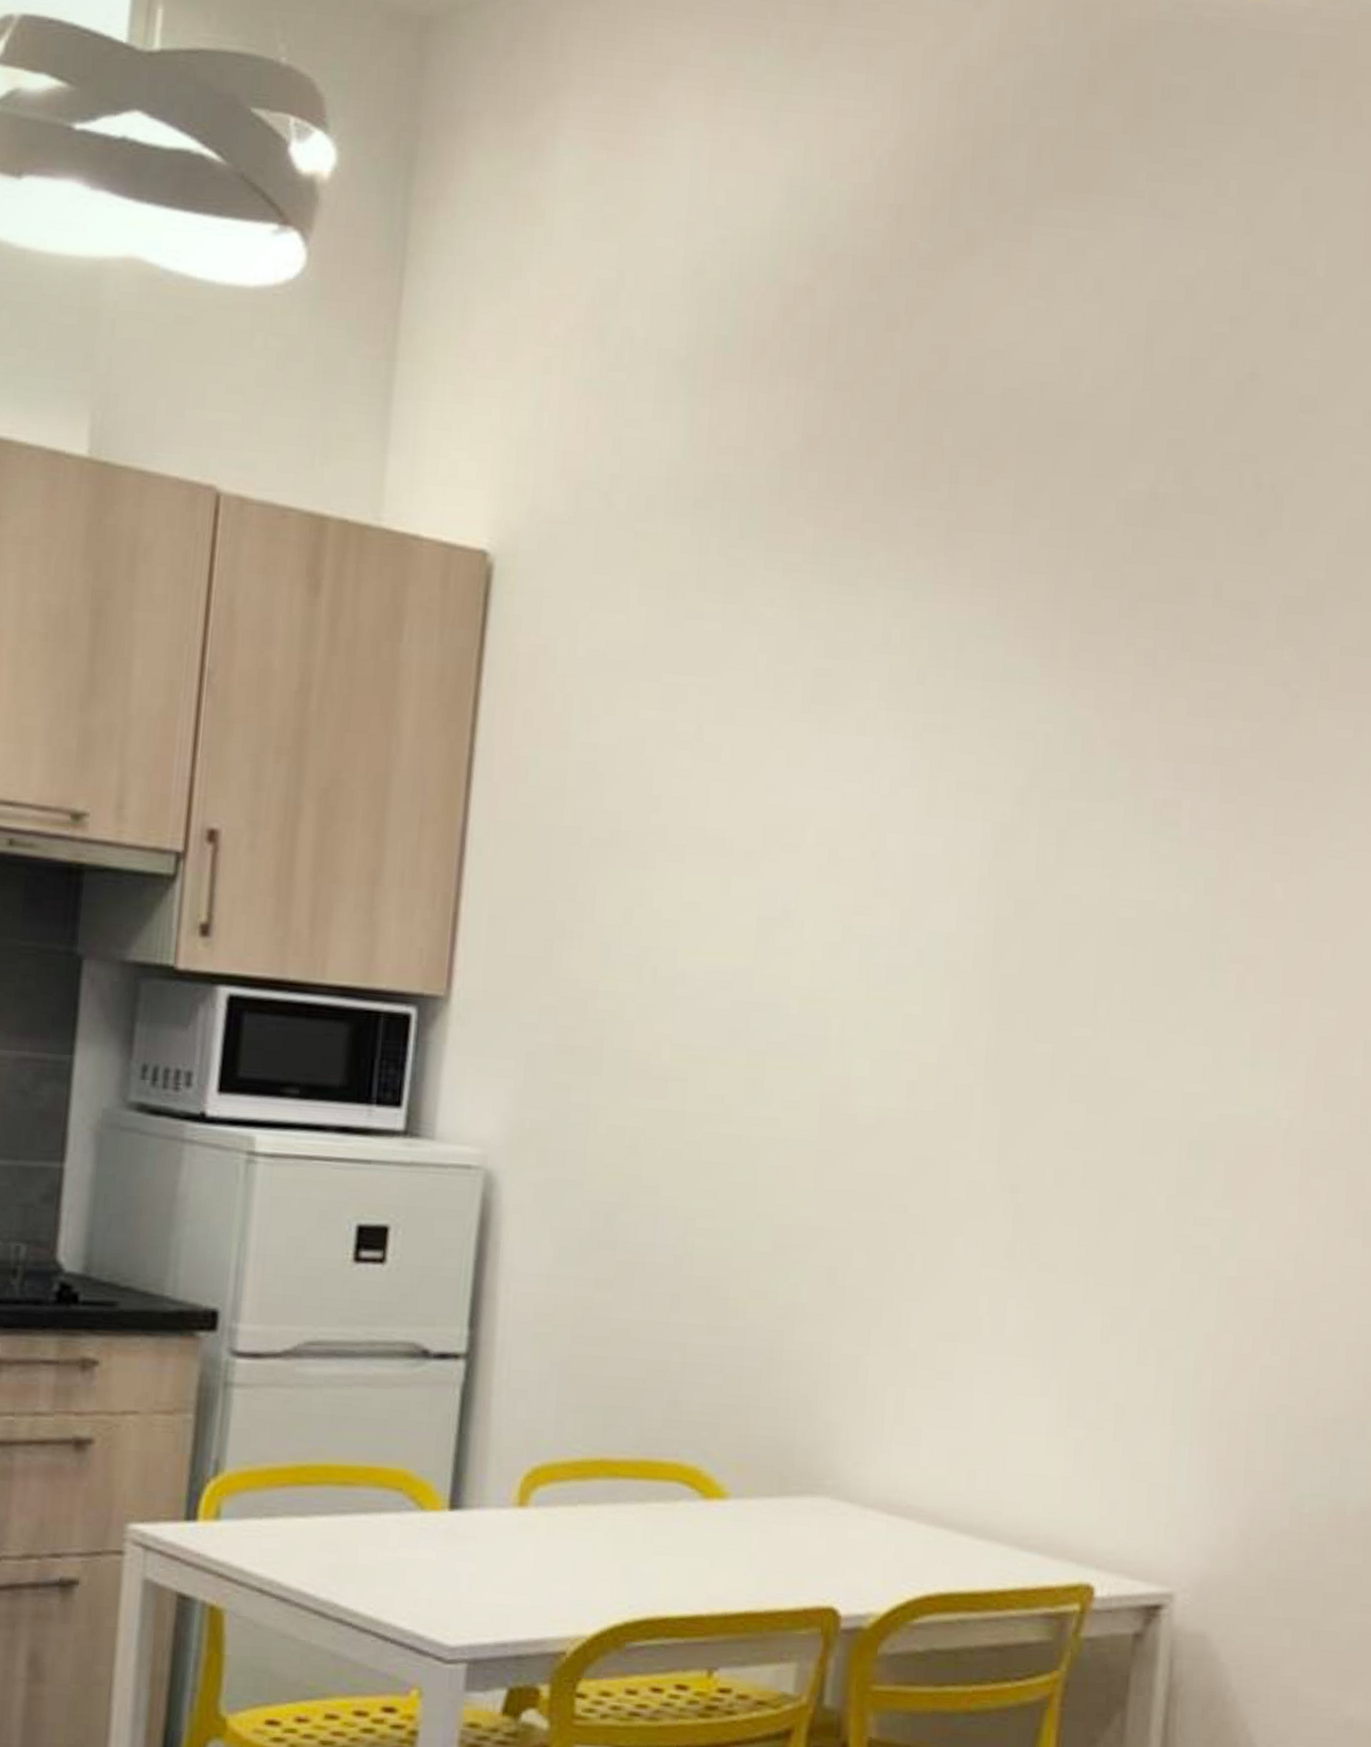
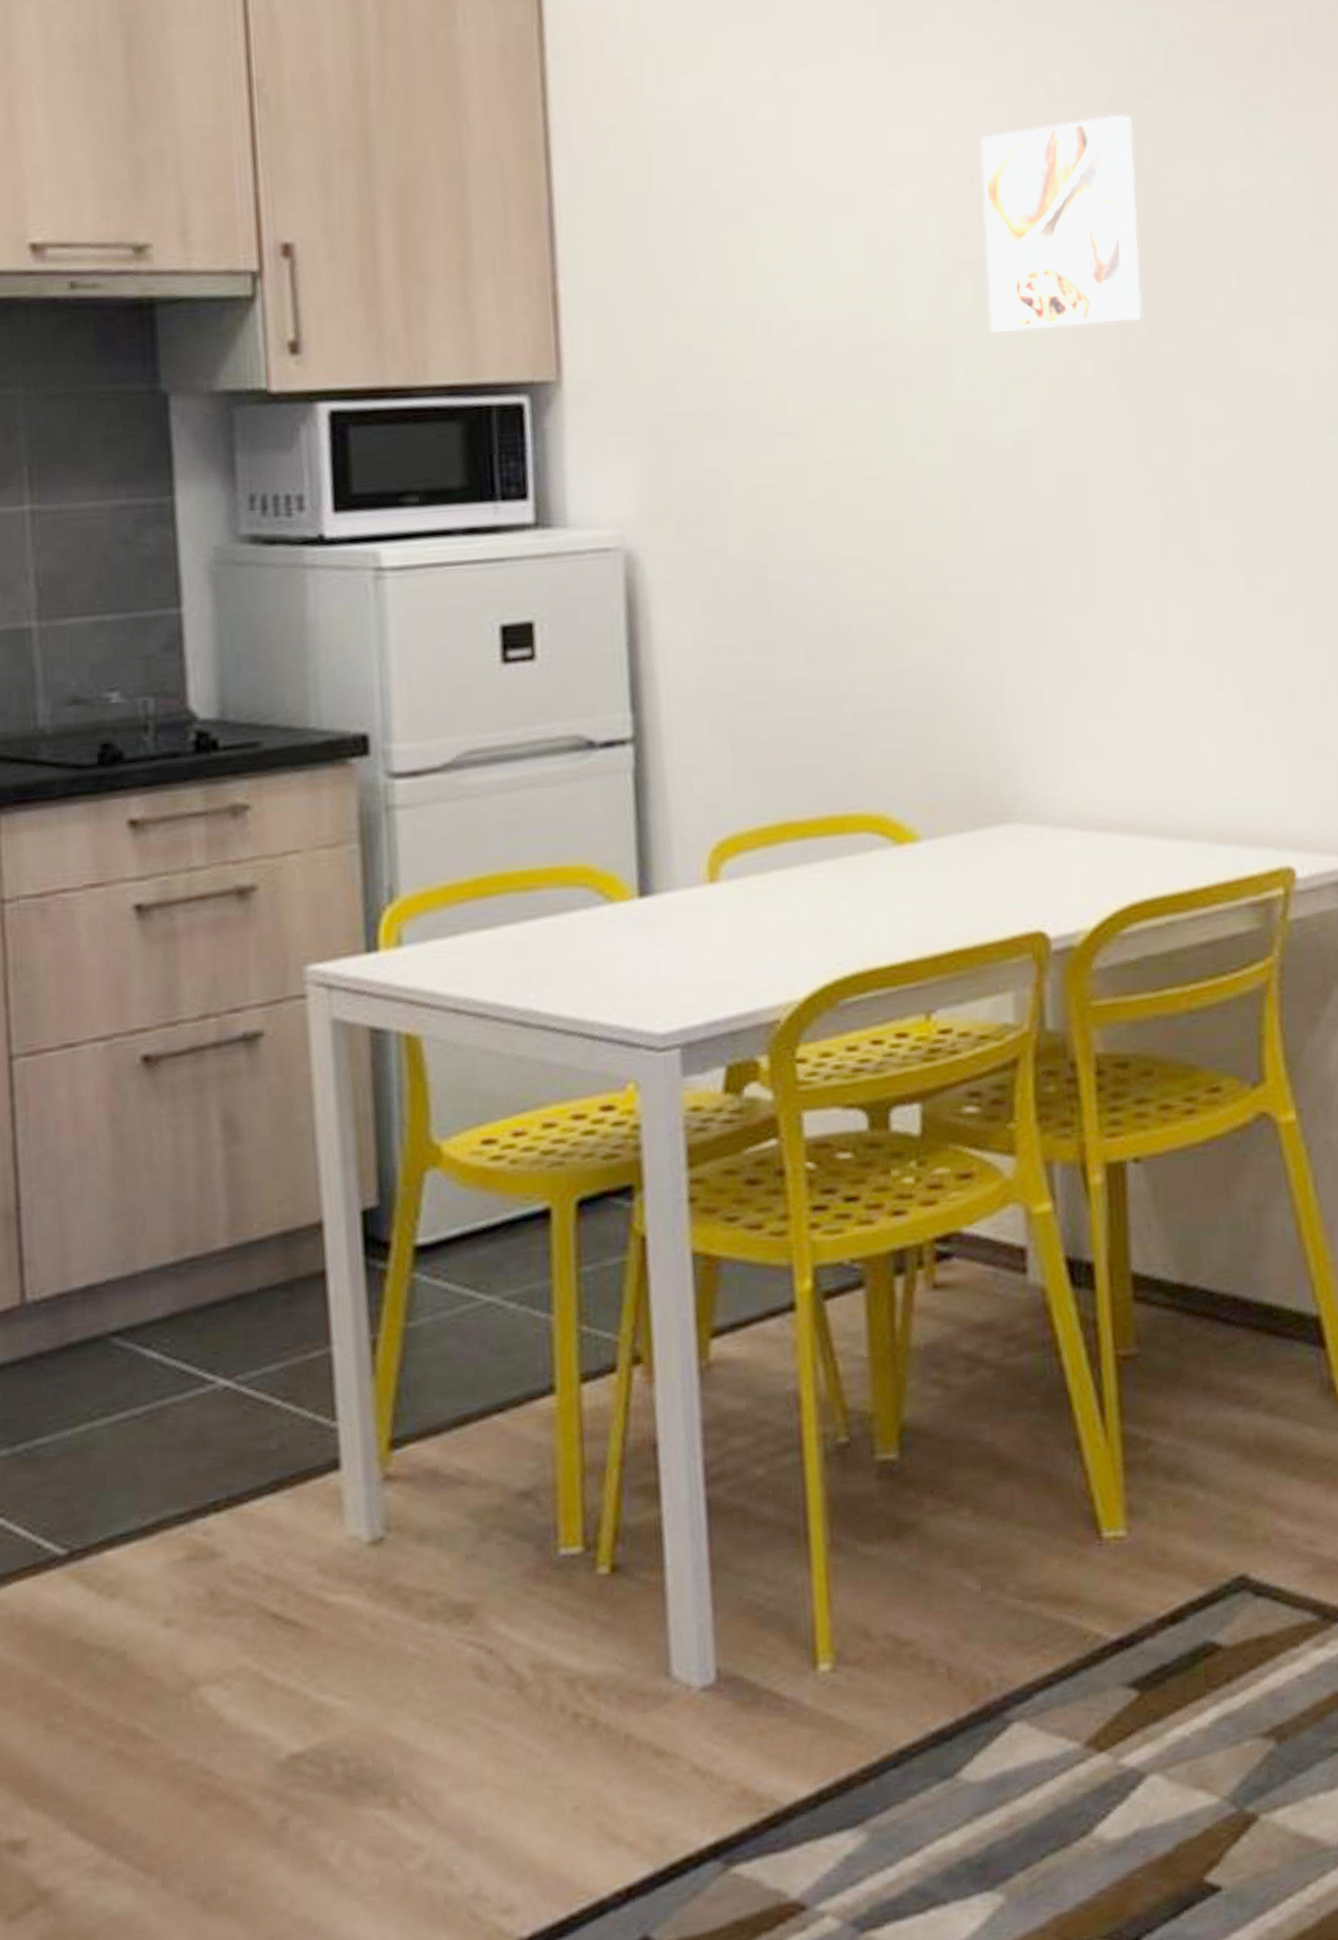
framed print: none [869,809,1040,1017] -> present [980,114,1142,334]

